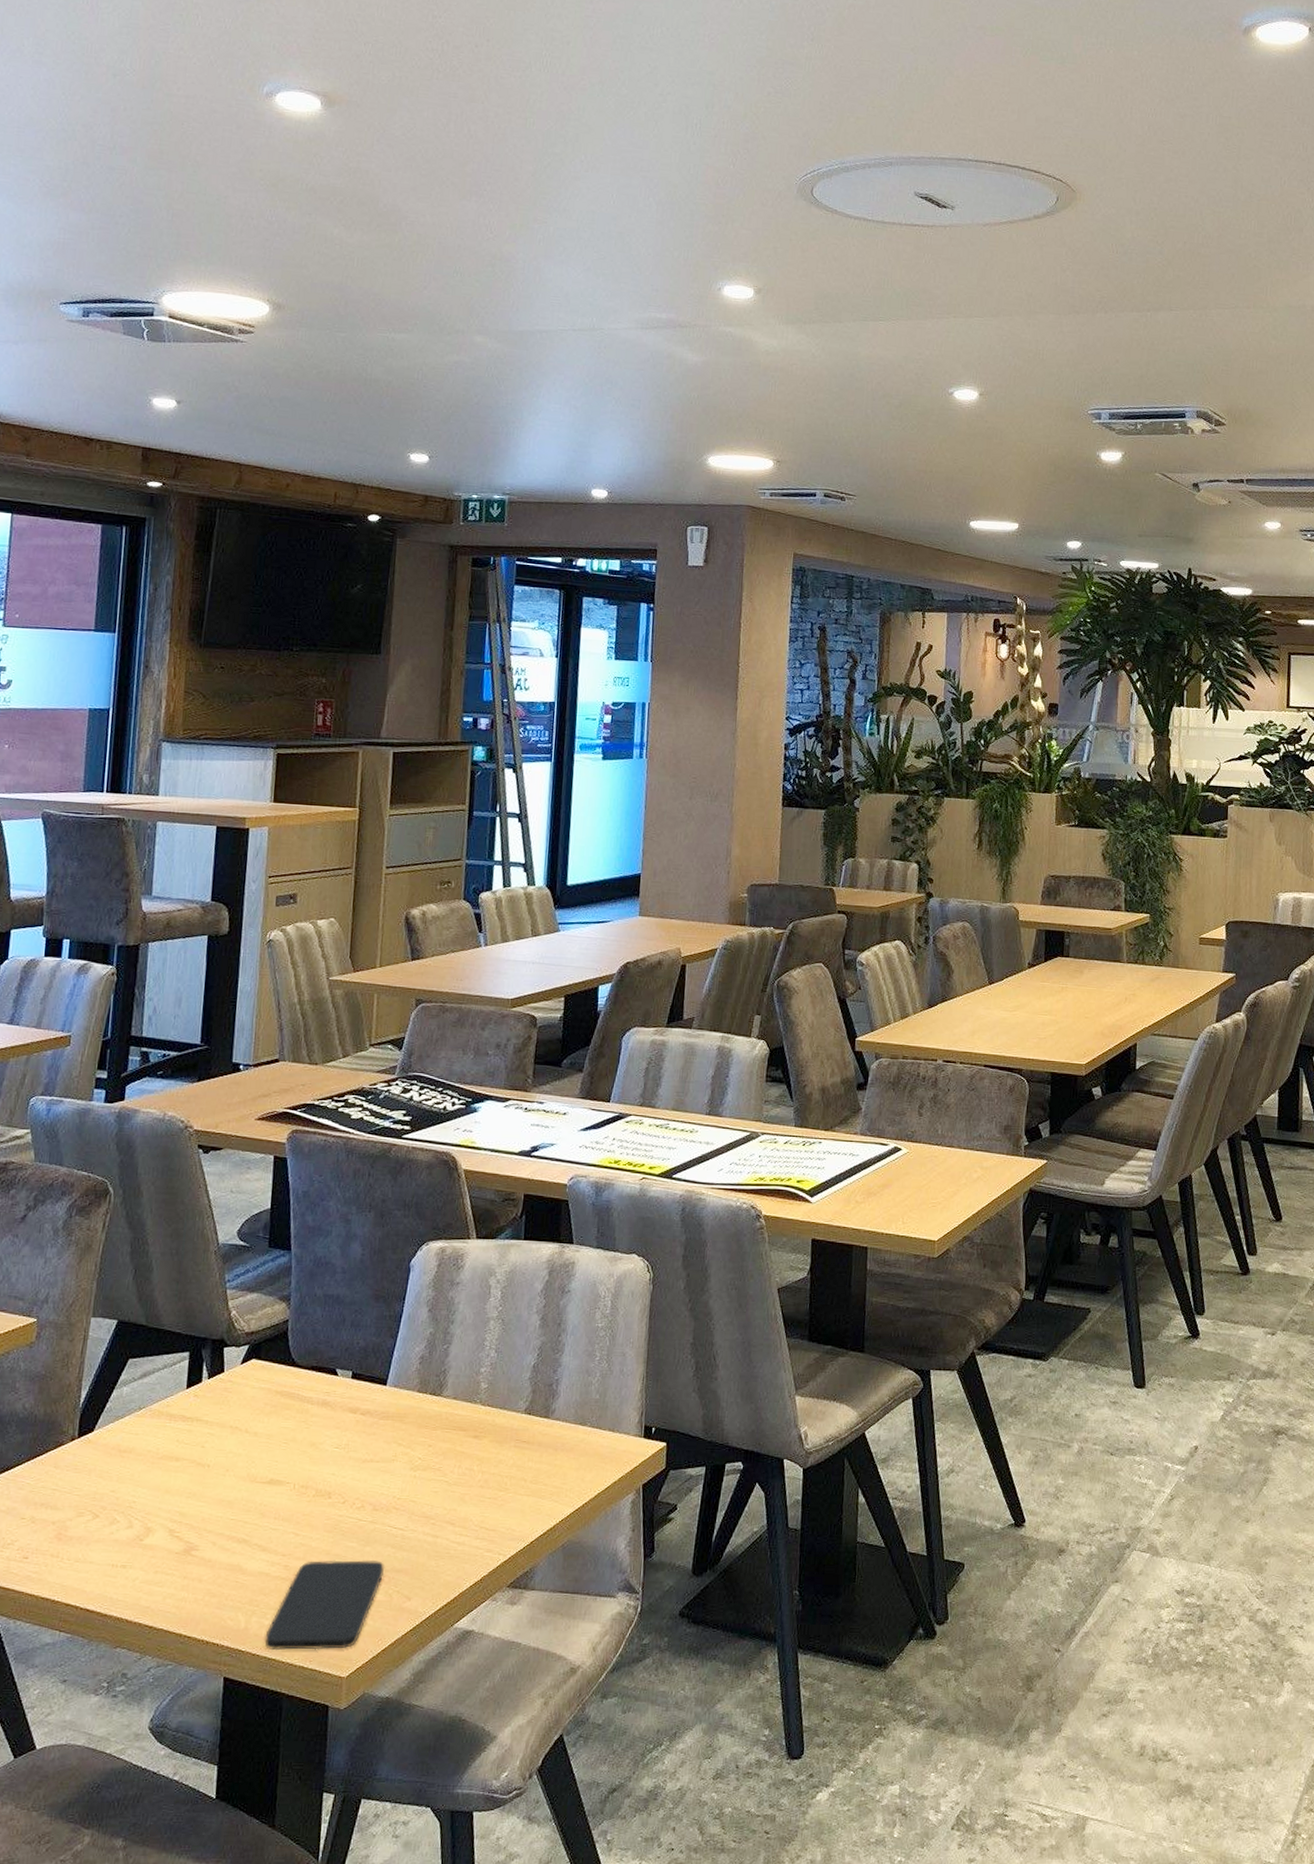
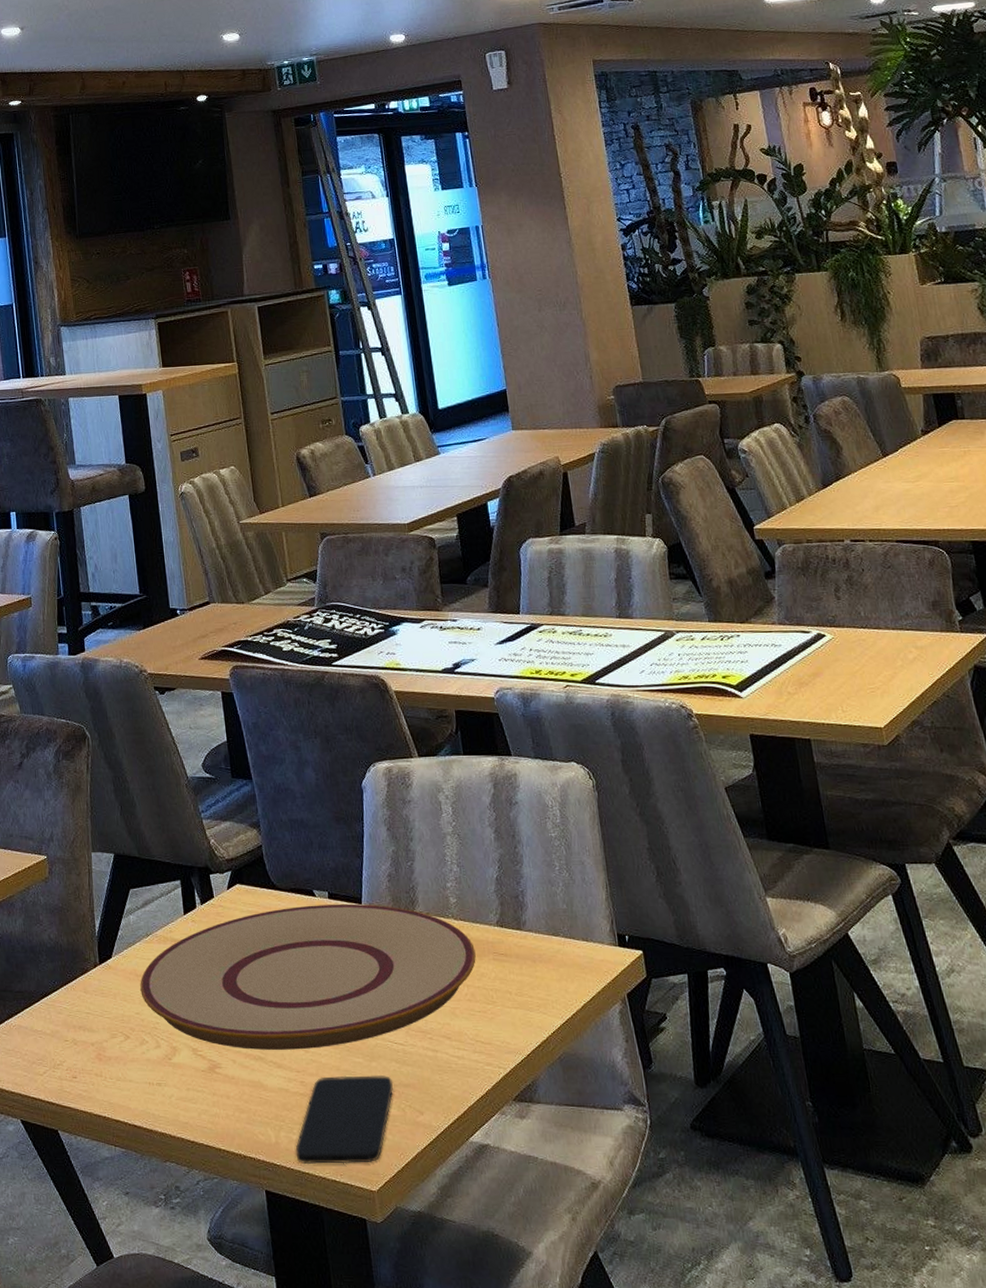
plate: none [121,1384,498,1533] -> present [140,903,476,1050]

